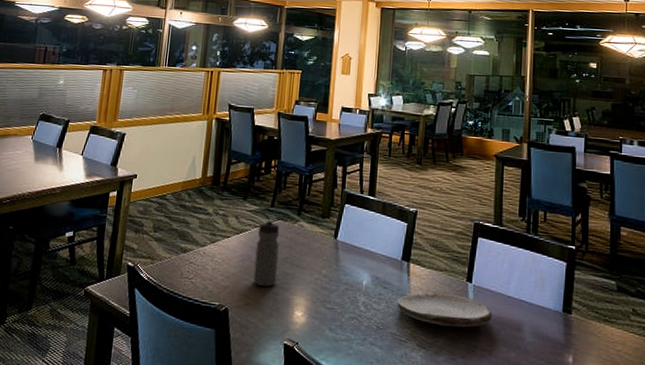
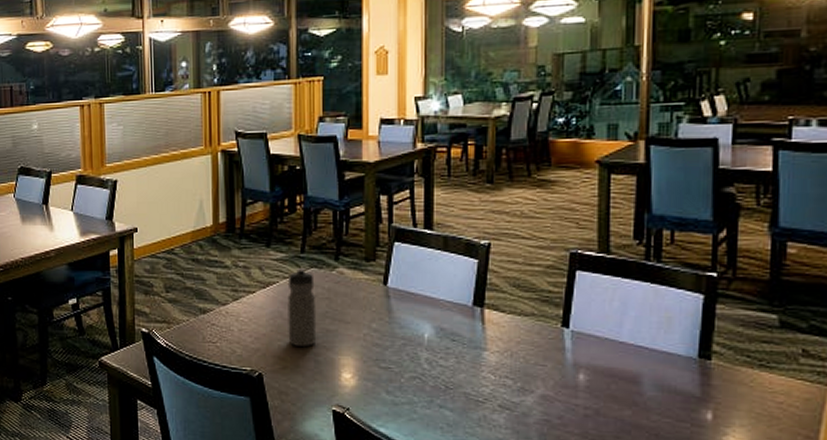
plate: present [397,293,493,328] -> none [470,342,599,383]

